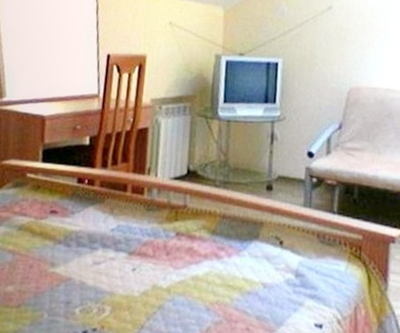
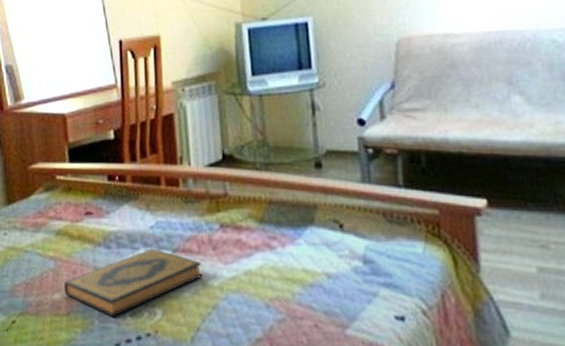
hardback book: none [18,250,154,311] -> present [64,248,204,317]

